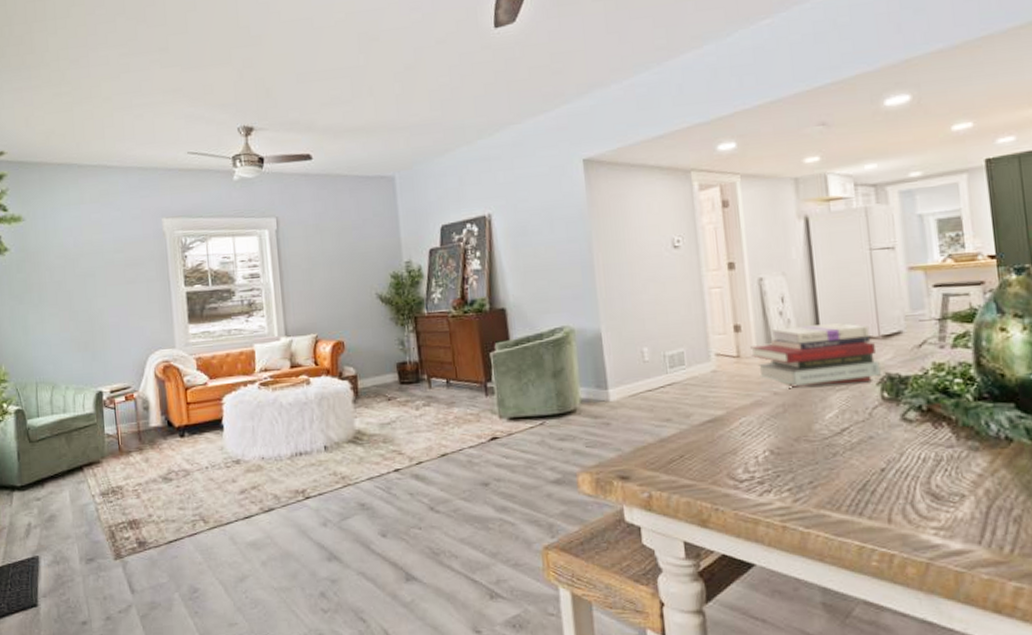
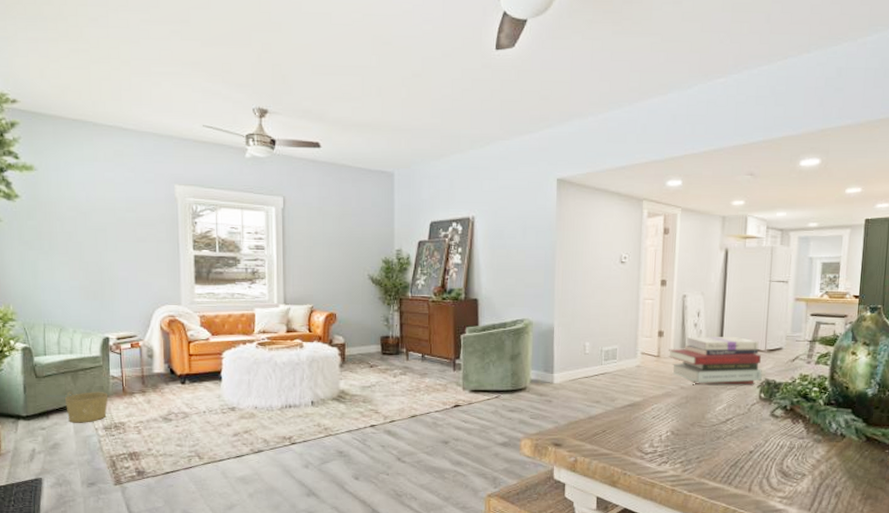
basket: none [59,453,104,491] -> present [64,391,108,423]

